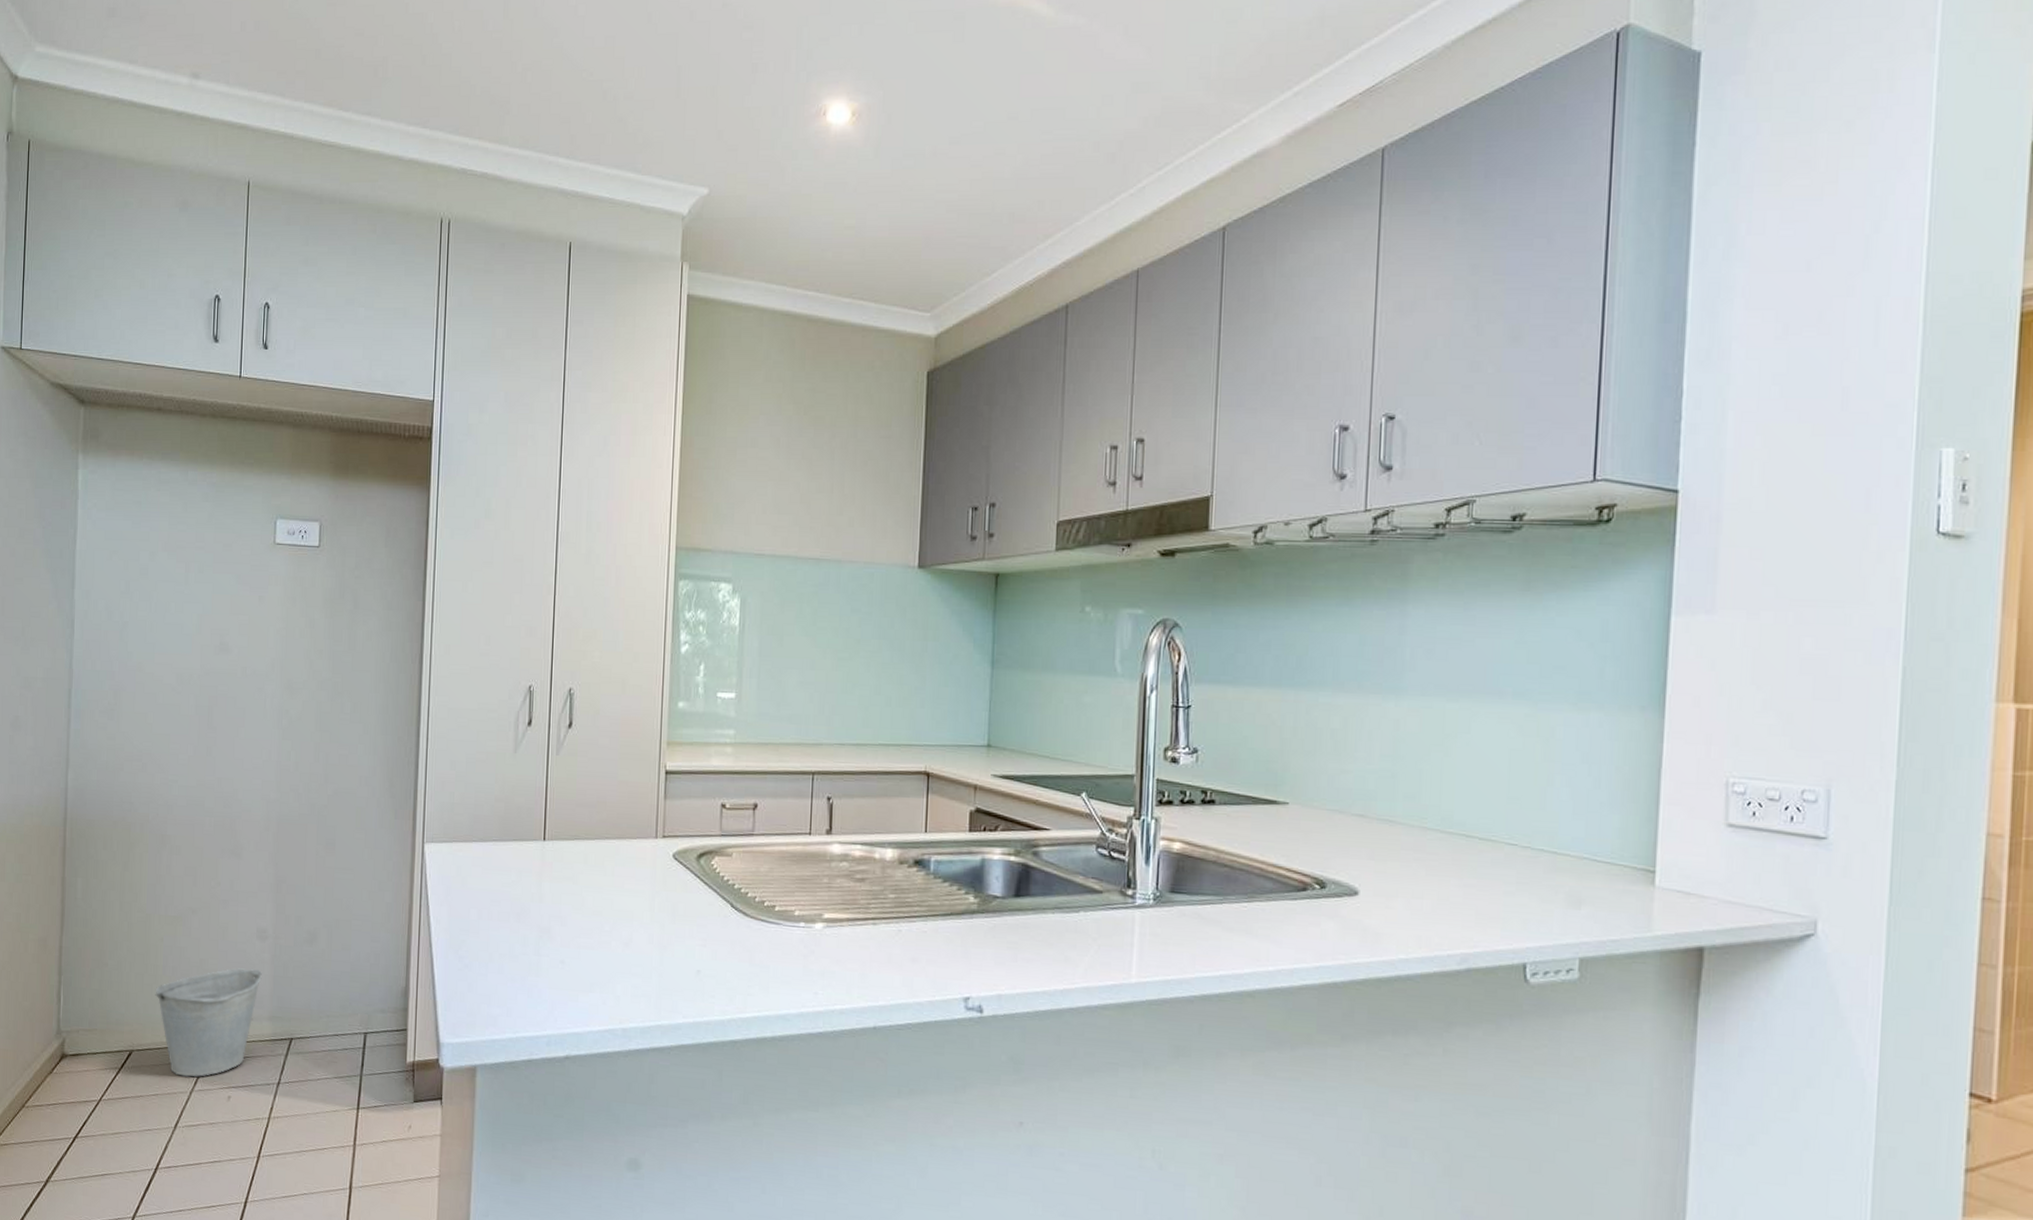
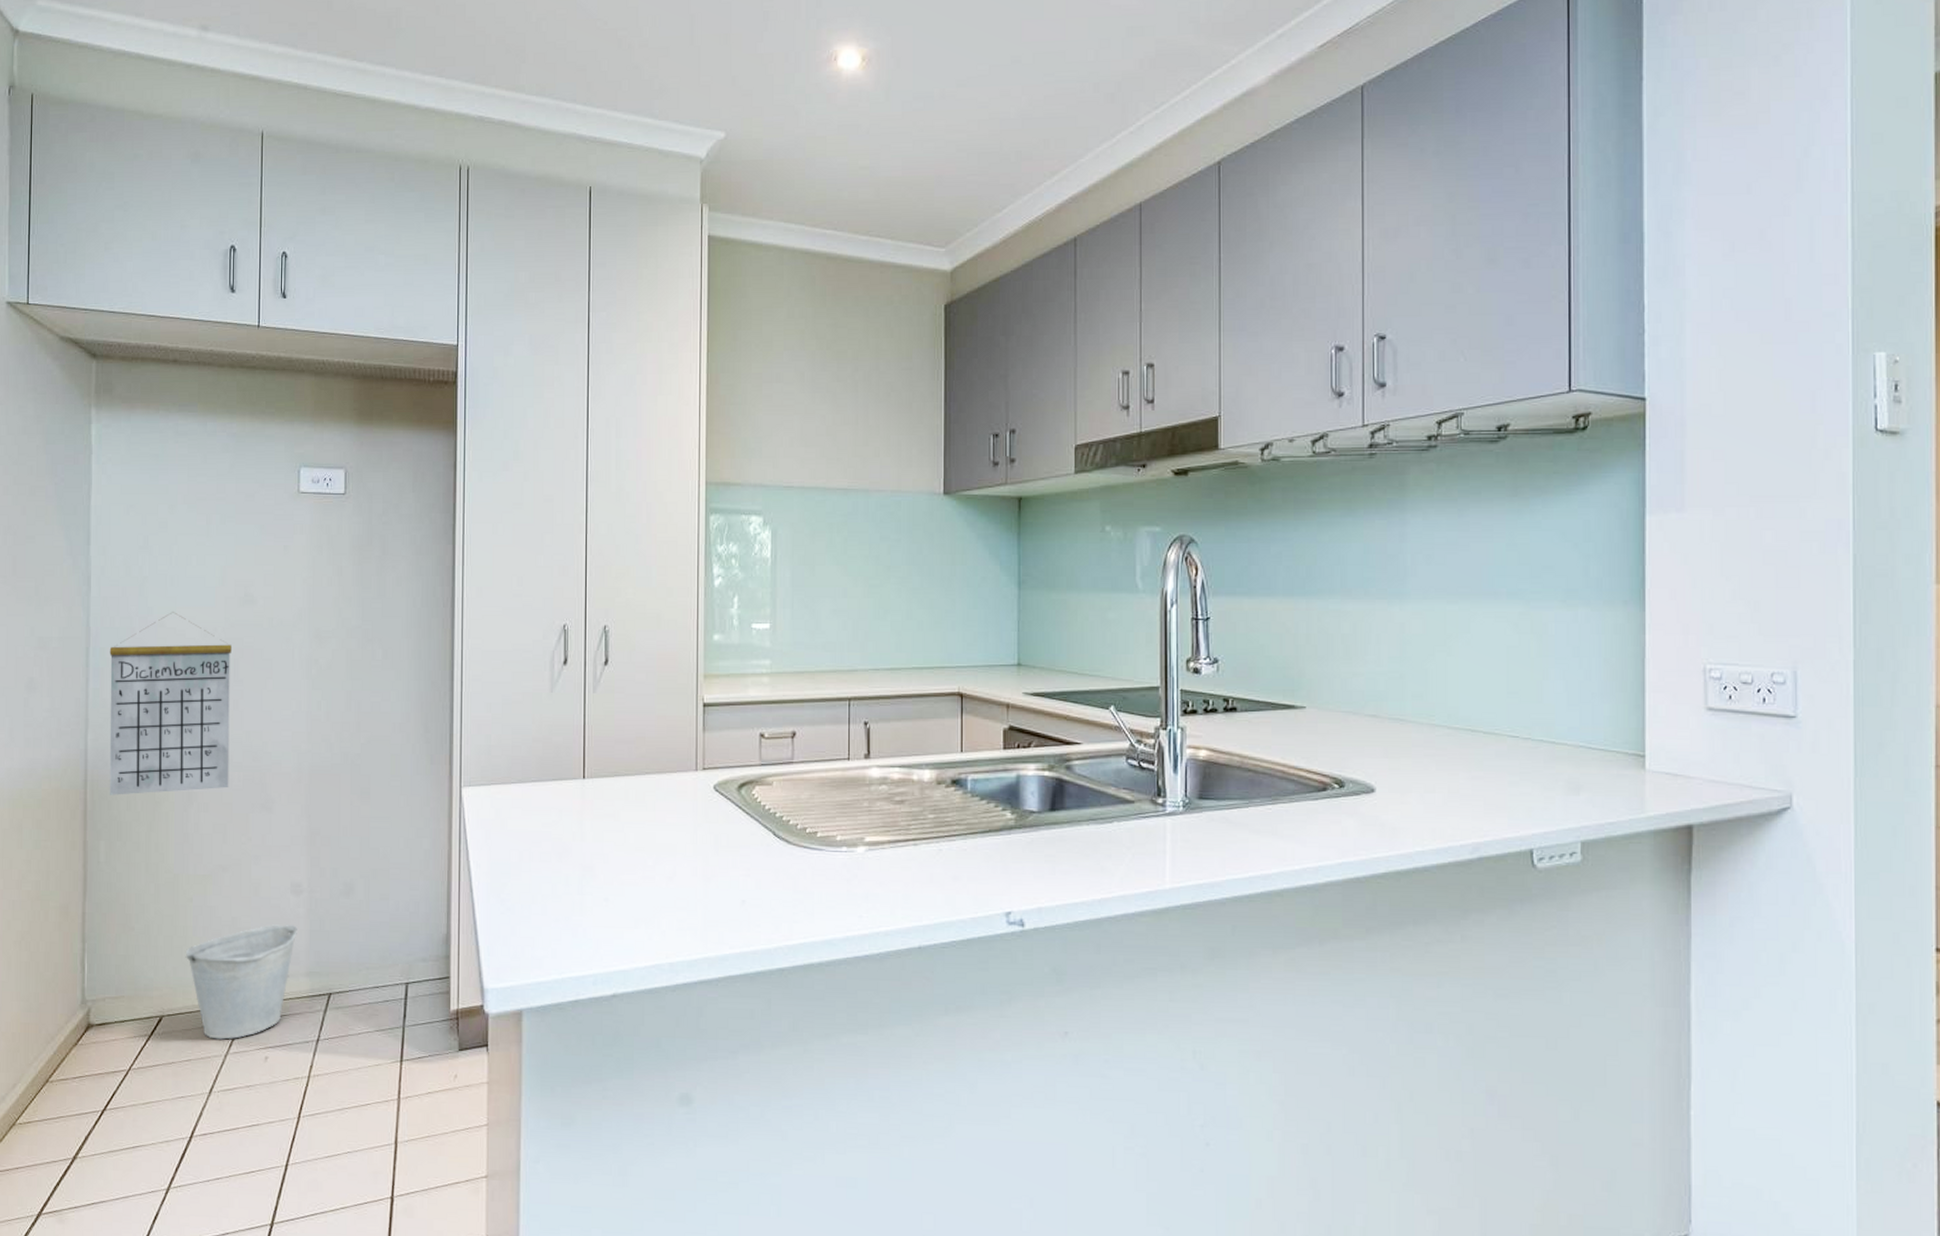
calendar: none [87,657,206,835] -> present [109,612,232,795]

